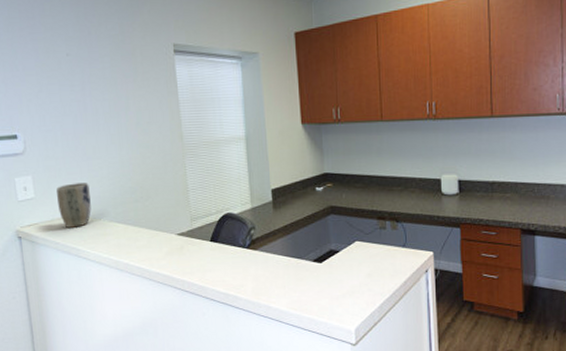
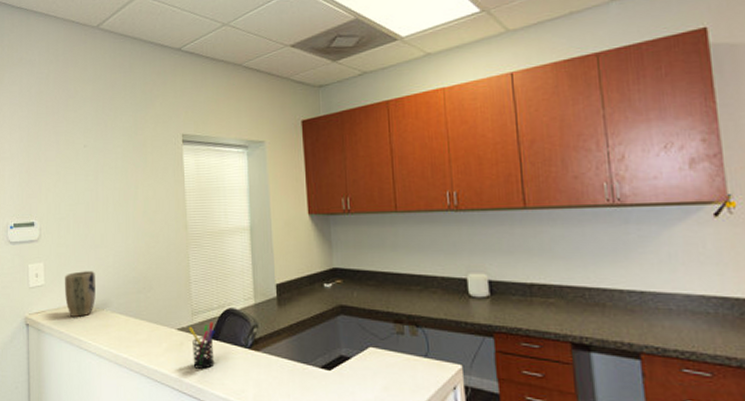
pen holder: none [188,226,215,269] -> present [188,322,215,369]

